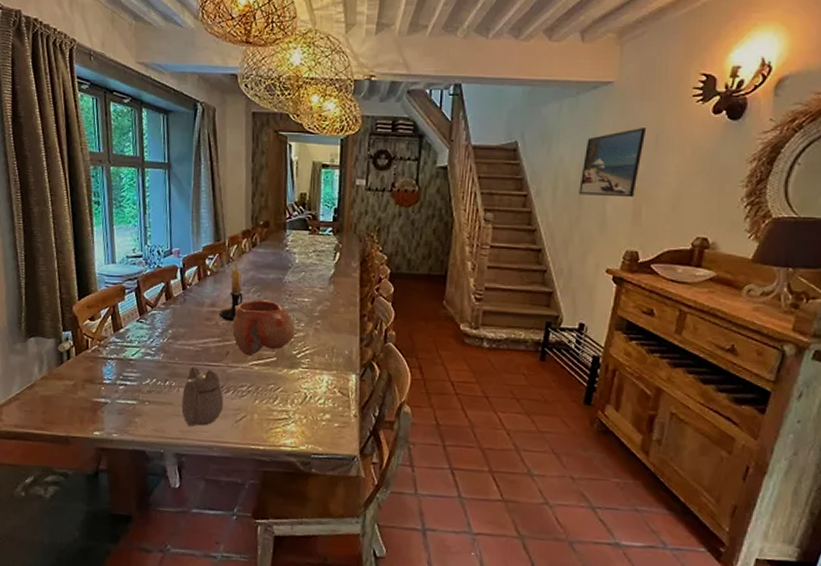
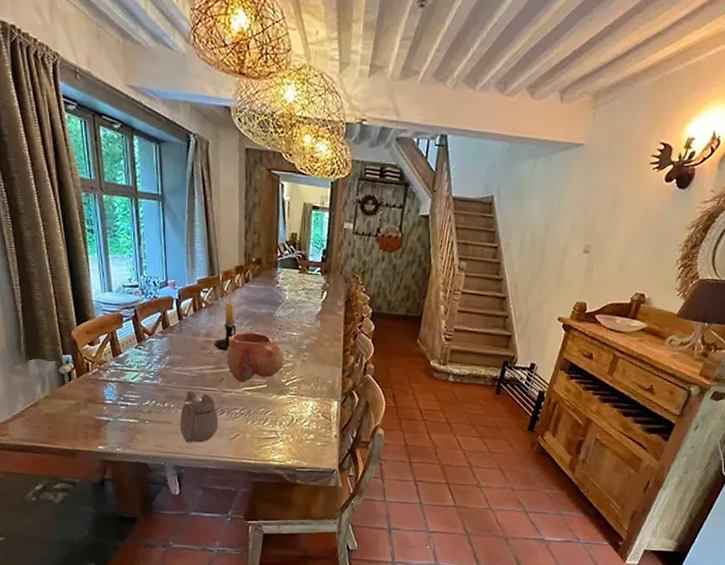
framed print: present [579,128,647,198] -> none [542,190,608,255]

